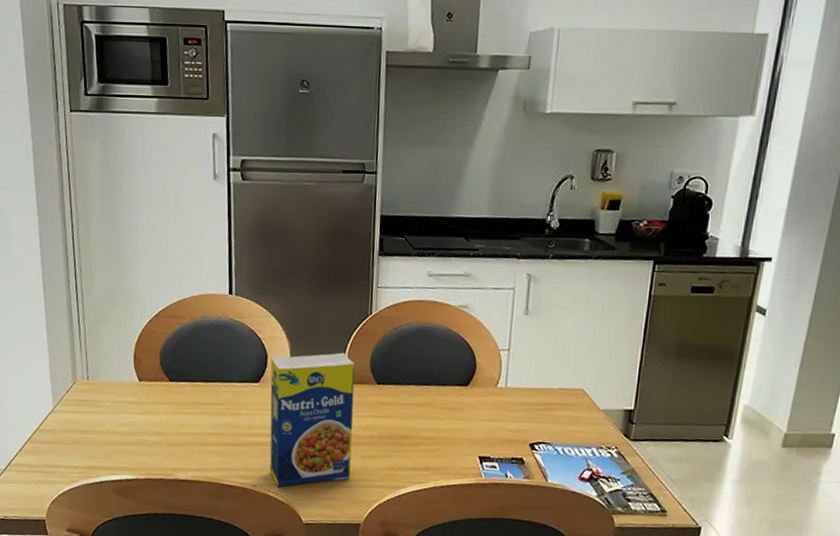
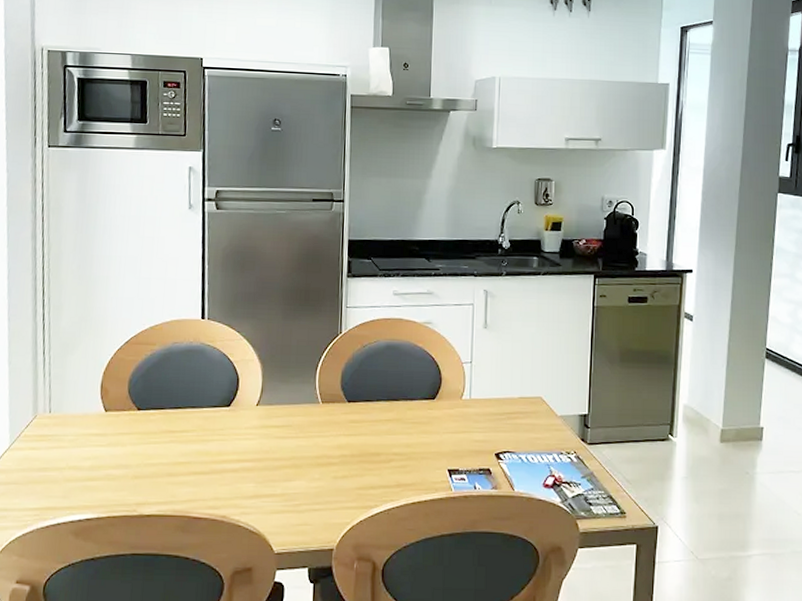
legume: present [269,352,355,488] -> none [240,372,326,516]

